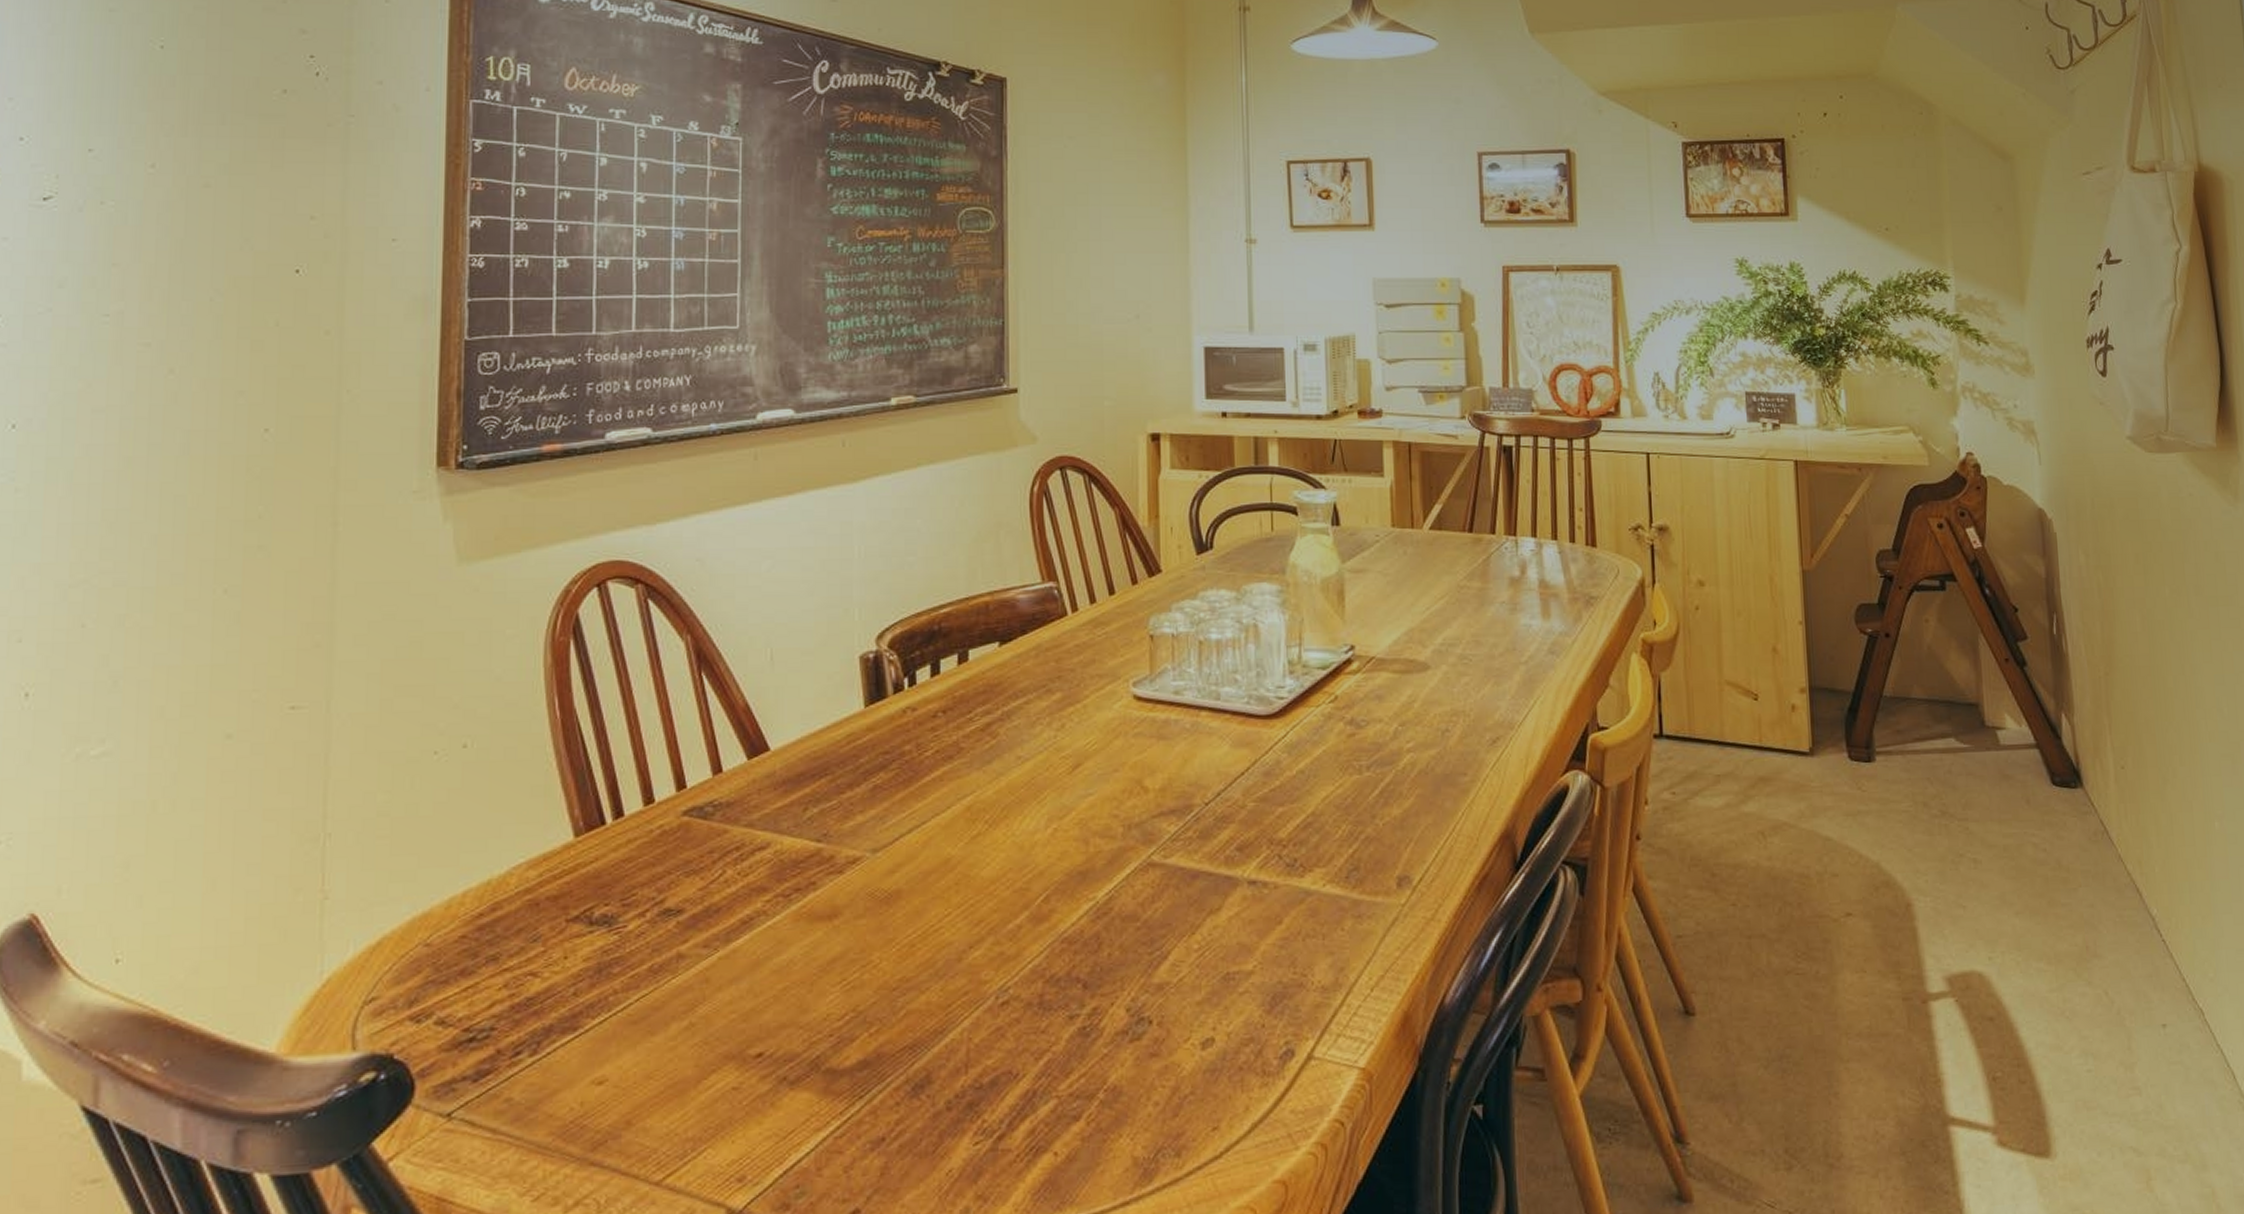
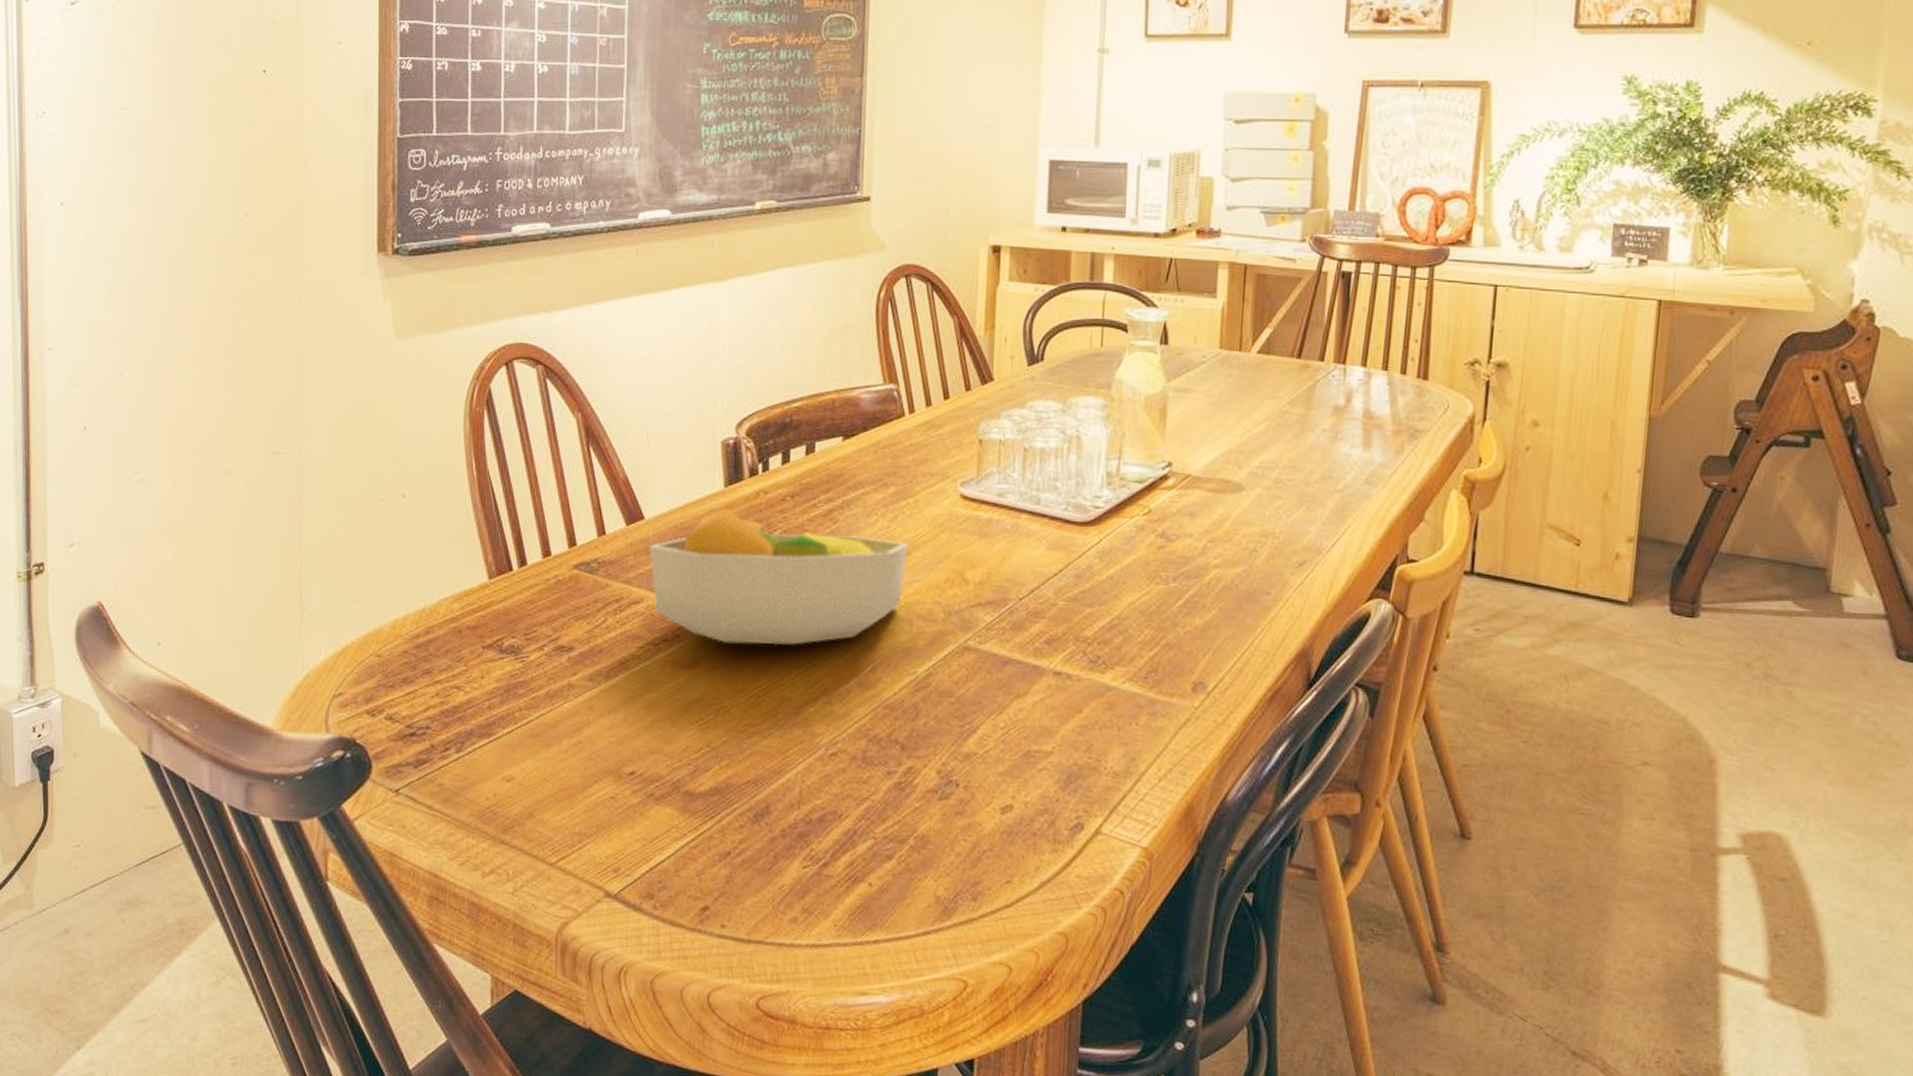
fruit bowl: none [776,730,1080,886] -> present [648,508,909,646]

